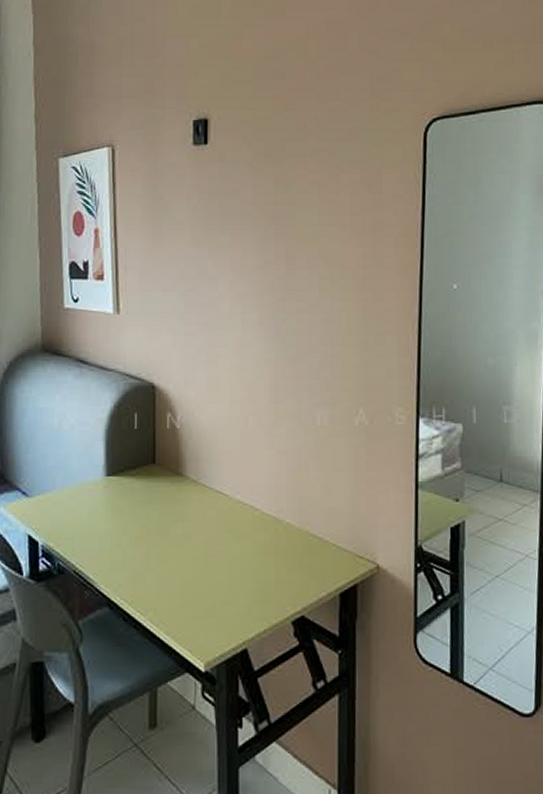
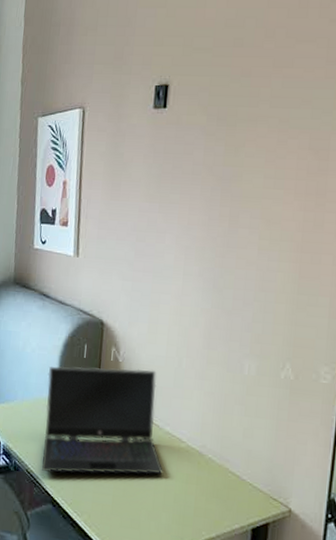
laptop computer: none [92,433,239,569] -> present [41,366,164,475]

